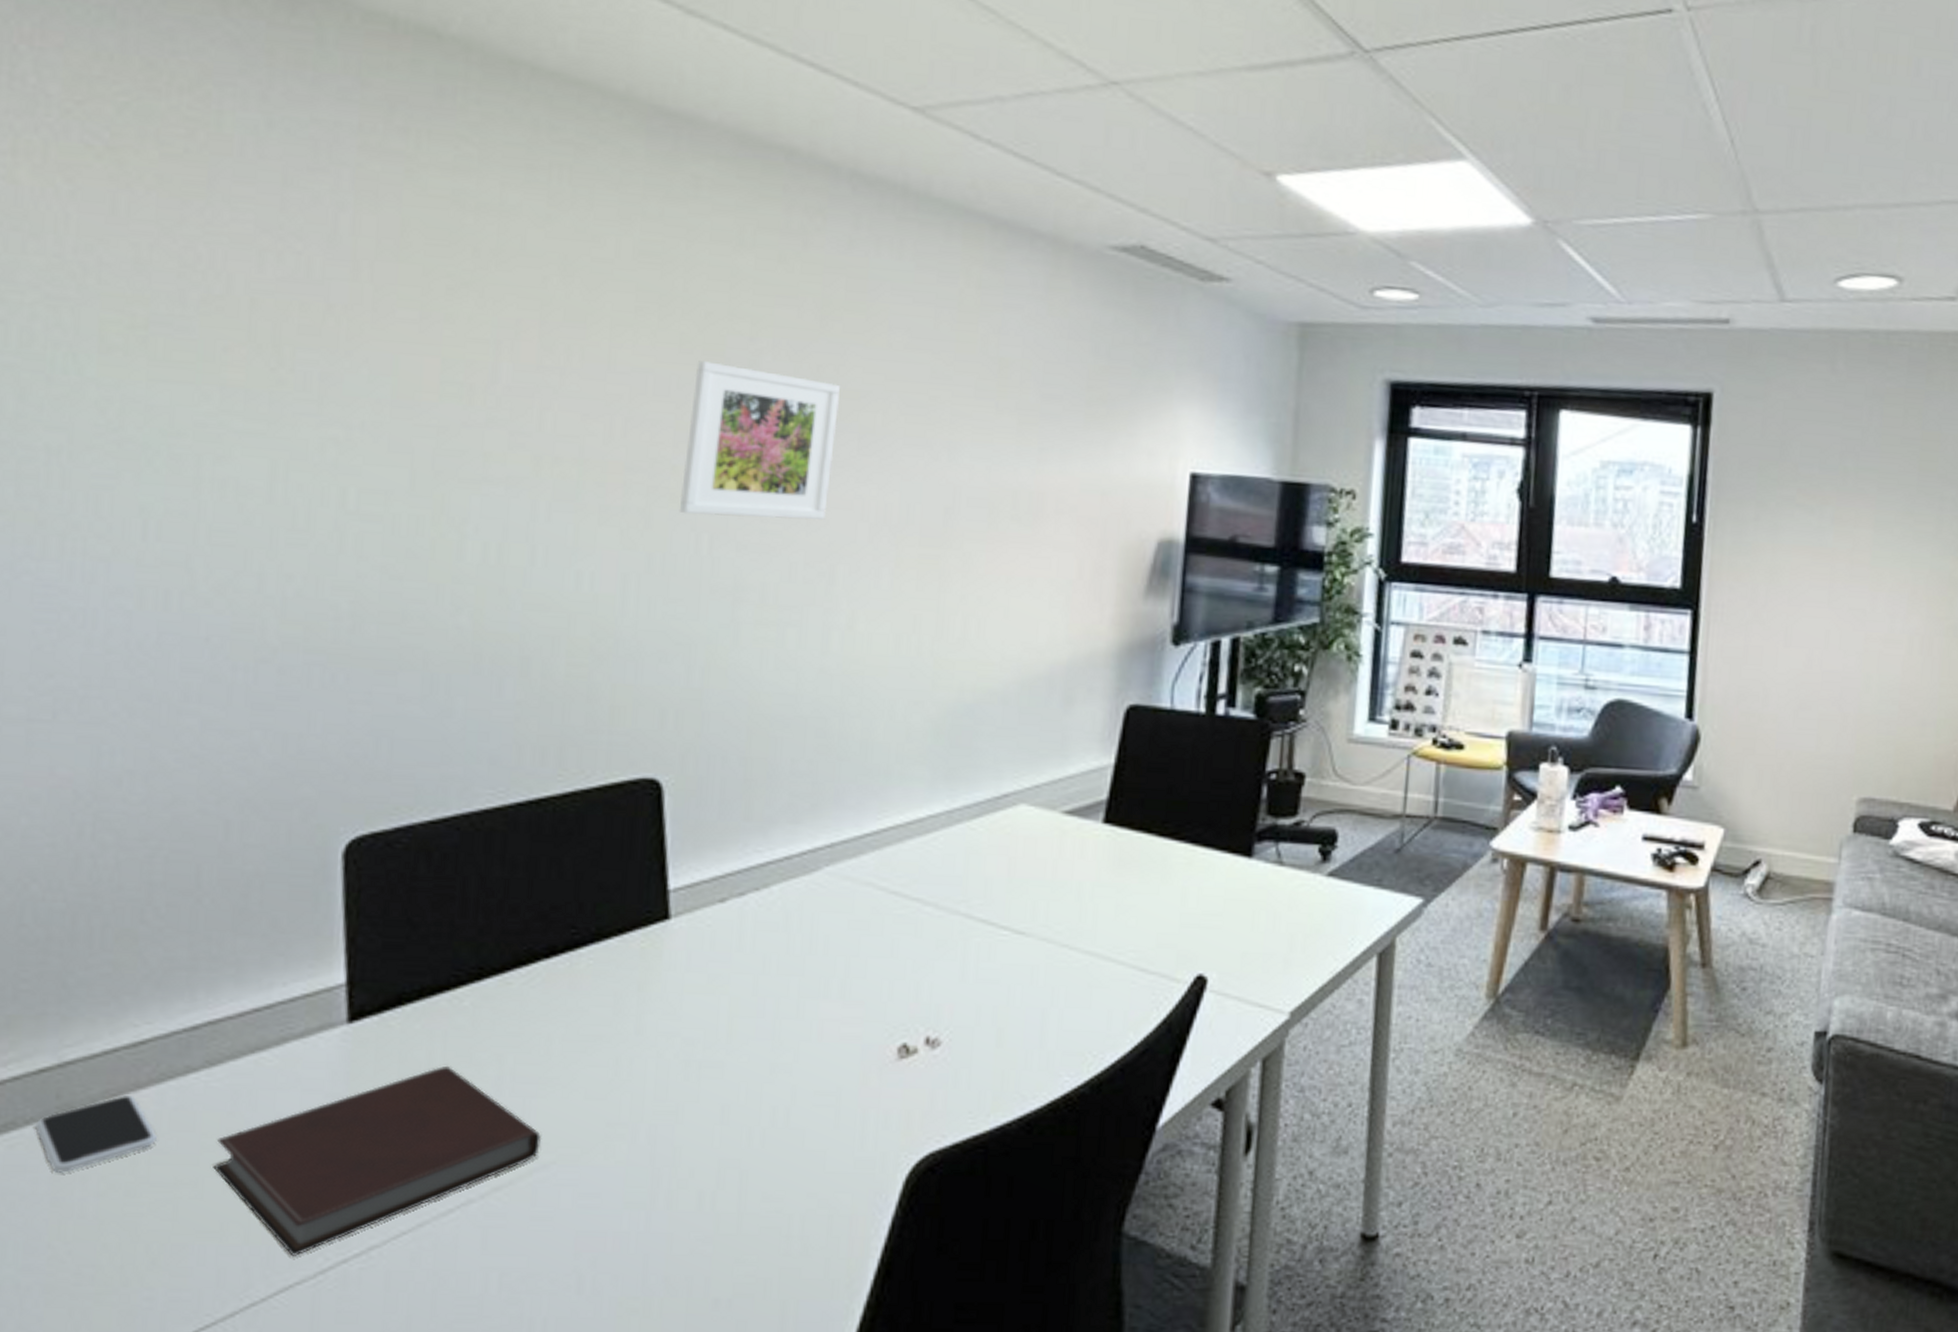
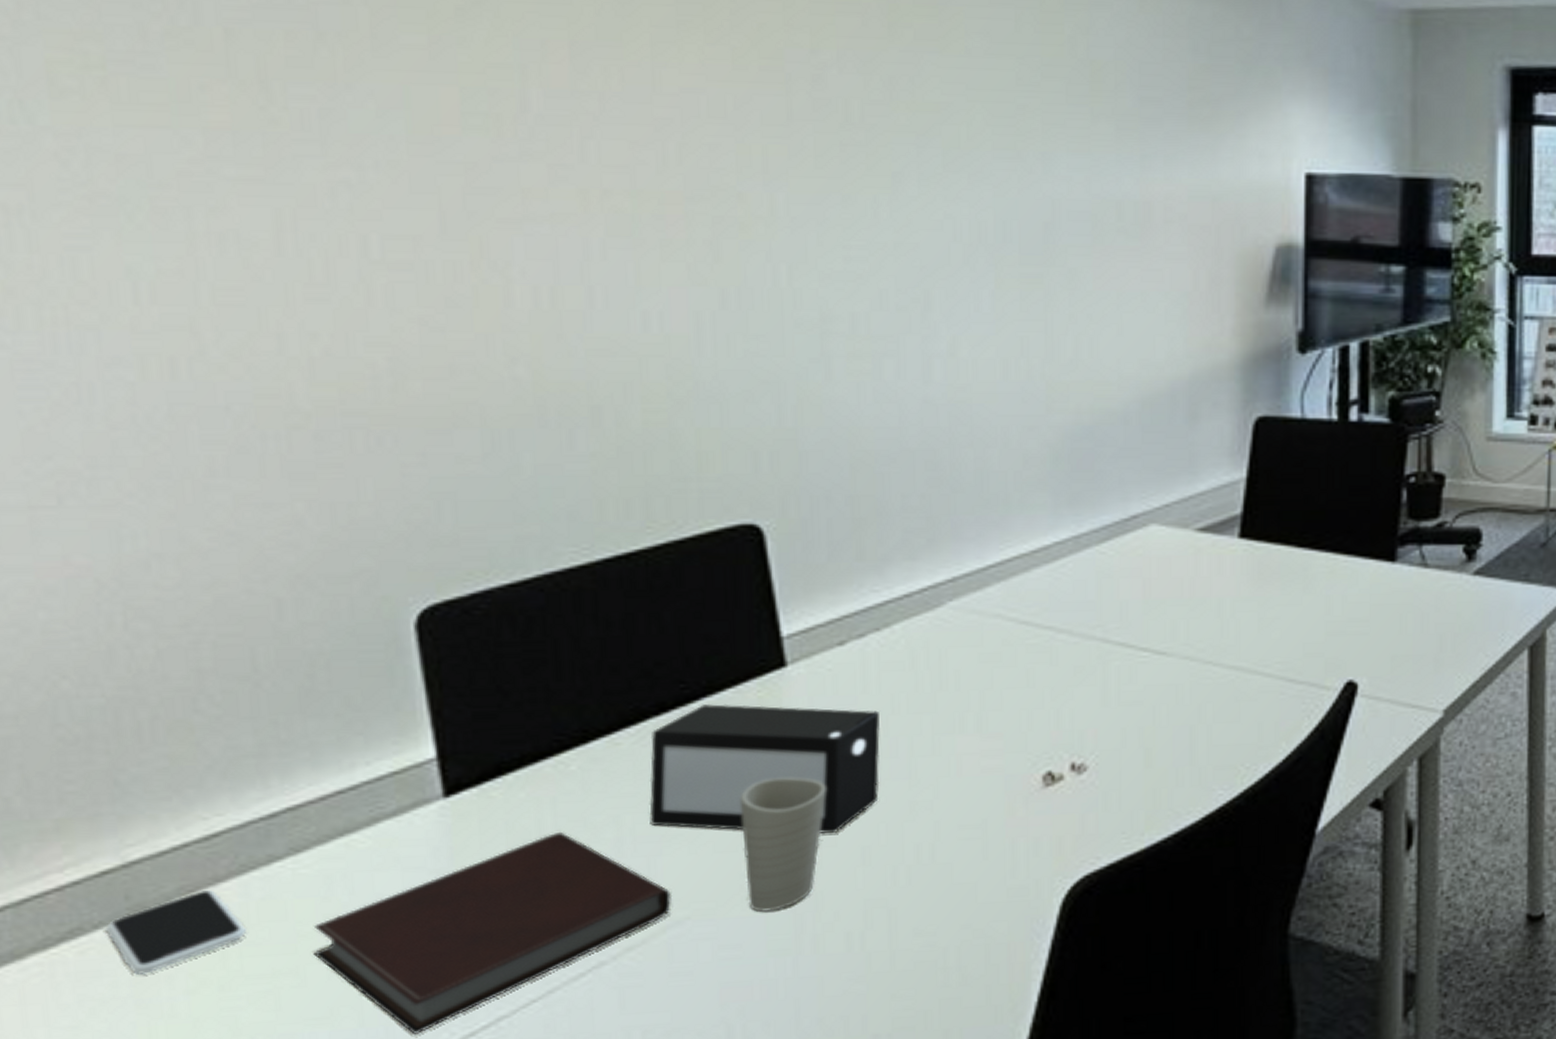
speaker: none [529,951,751,1089] -> present [649,704,880,834]
cup: none [611,1028,695,1162] -> present [741,777,826,912]
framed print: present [679,361,840,520] -> none [750,77,918,245]

